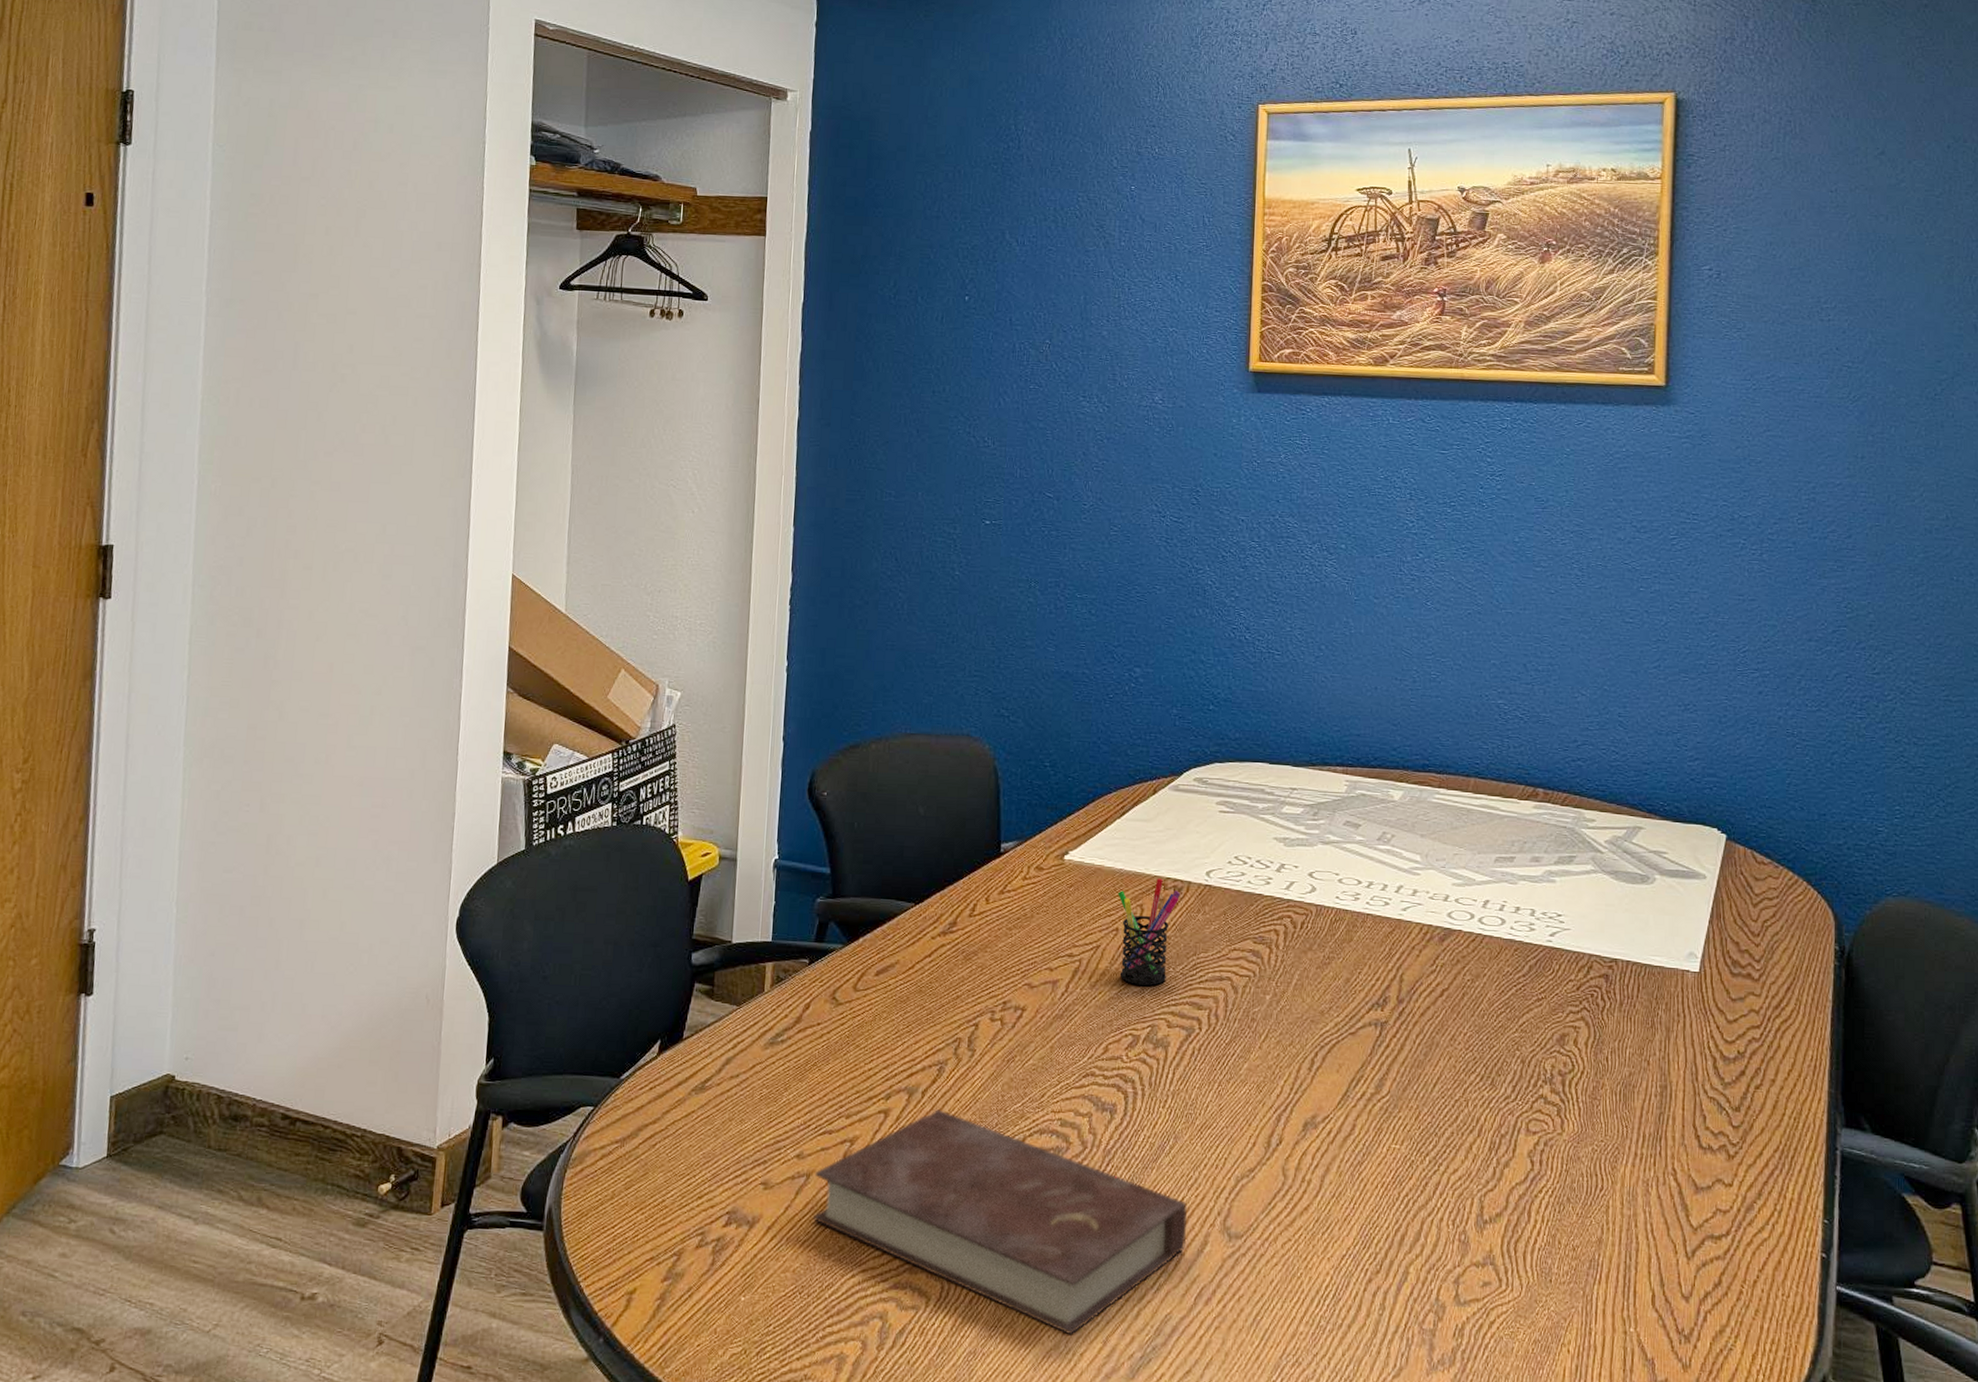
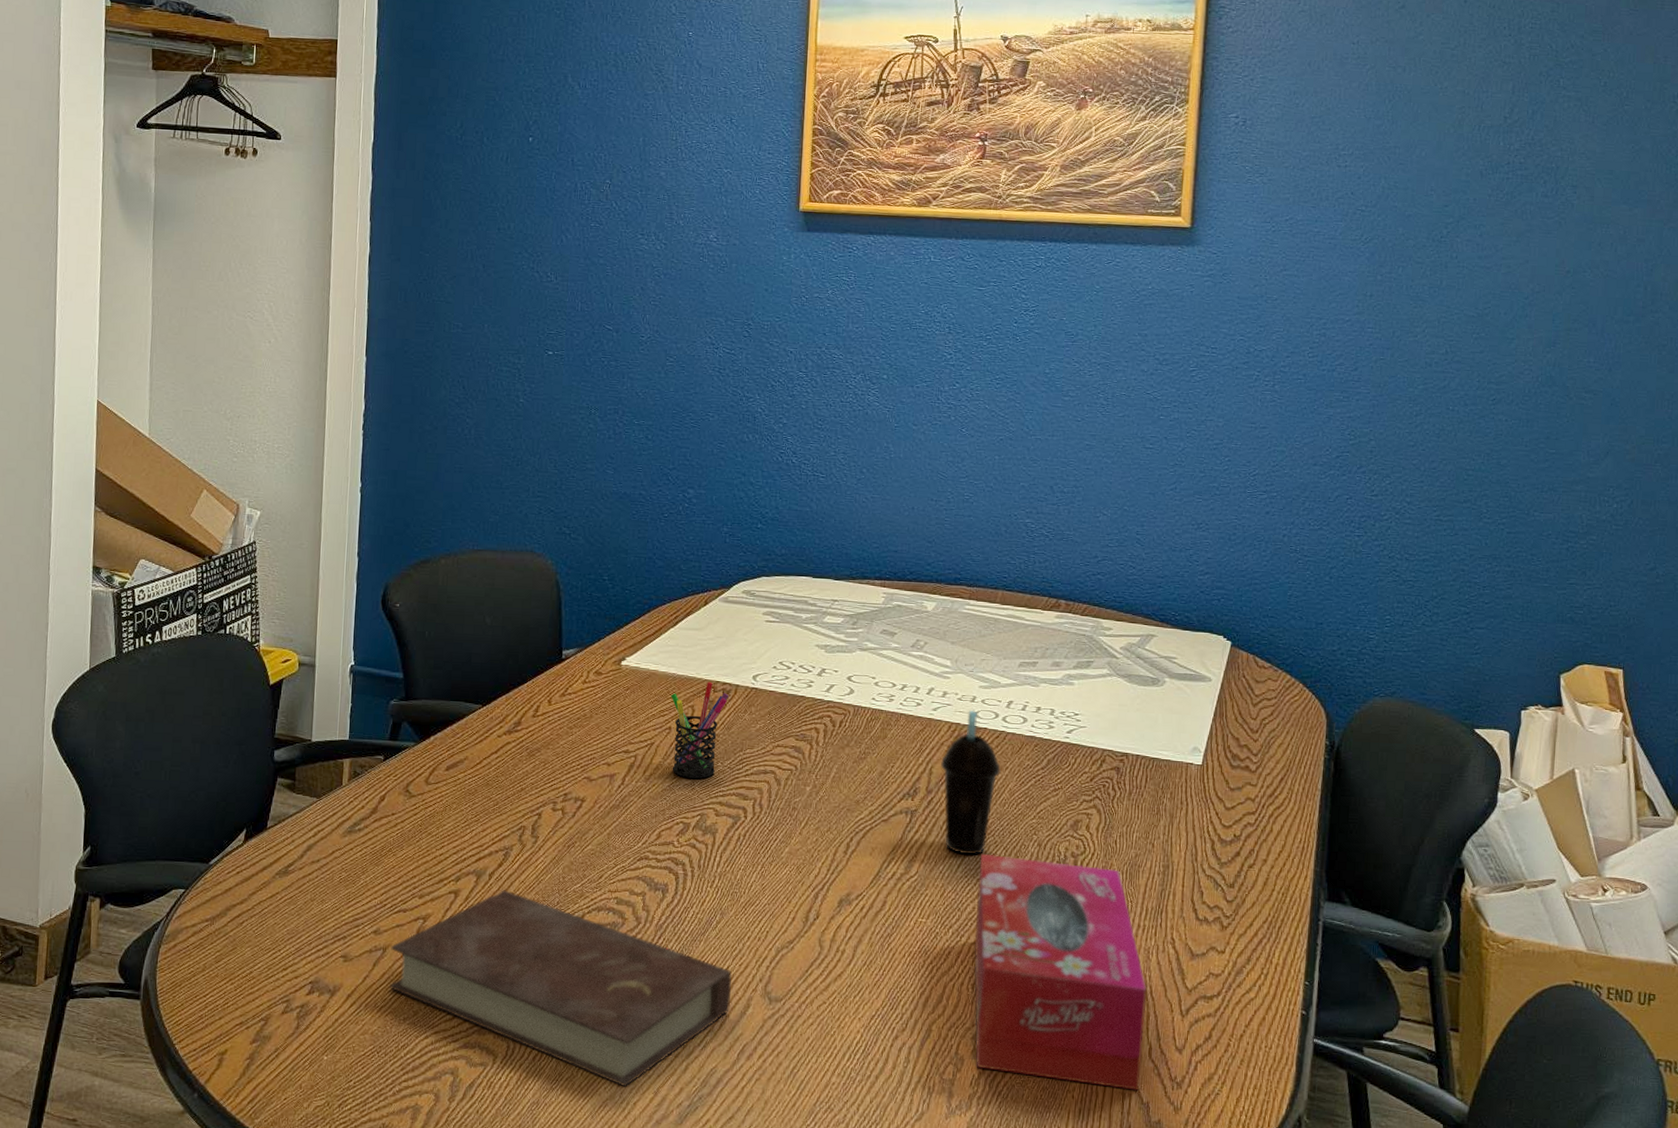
cup: none [1411,909,1478,1072] -> present [940,709,1001,854]
tissue box: none [1454,1071,1647,1344] -> present [974,853,1147,1090]

